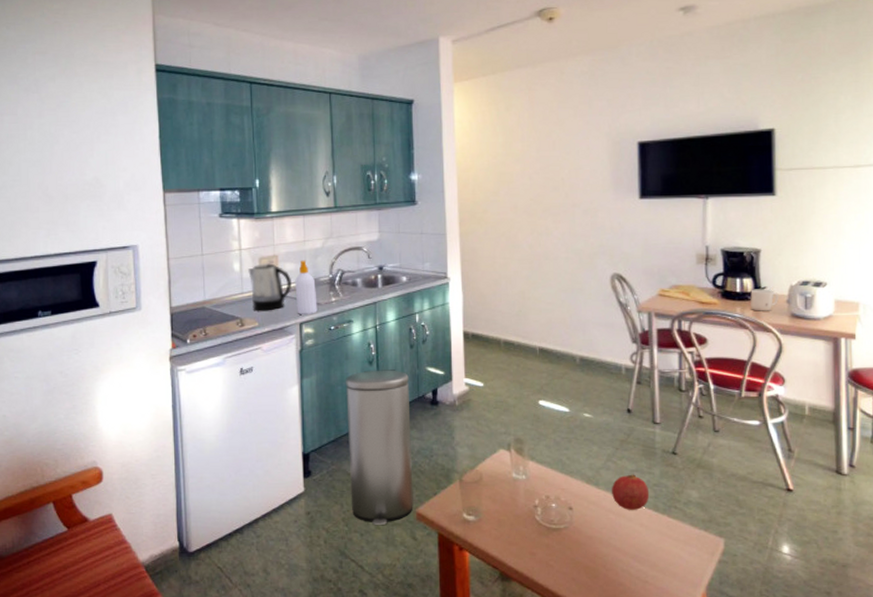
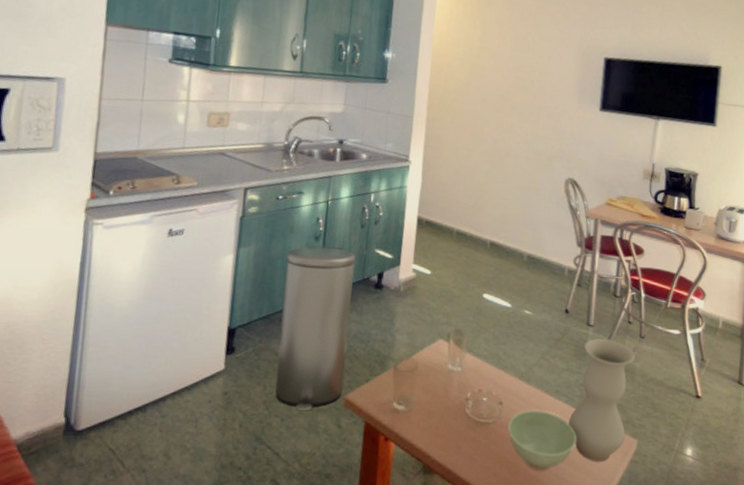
kettle: present [248,262,291,311] -> none [193,118,242,171]
soap bottle: present [295,260,318,316] -> none [243,122,269,181]
bowl: none [581,514,657,574] -> present [508,410,577,471]
fruit: present [611,474,650,510] -> none [540,373,576,408]
vase: none [645,436,711,563] -> present [568,338,635,462]

